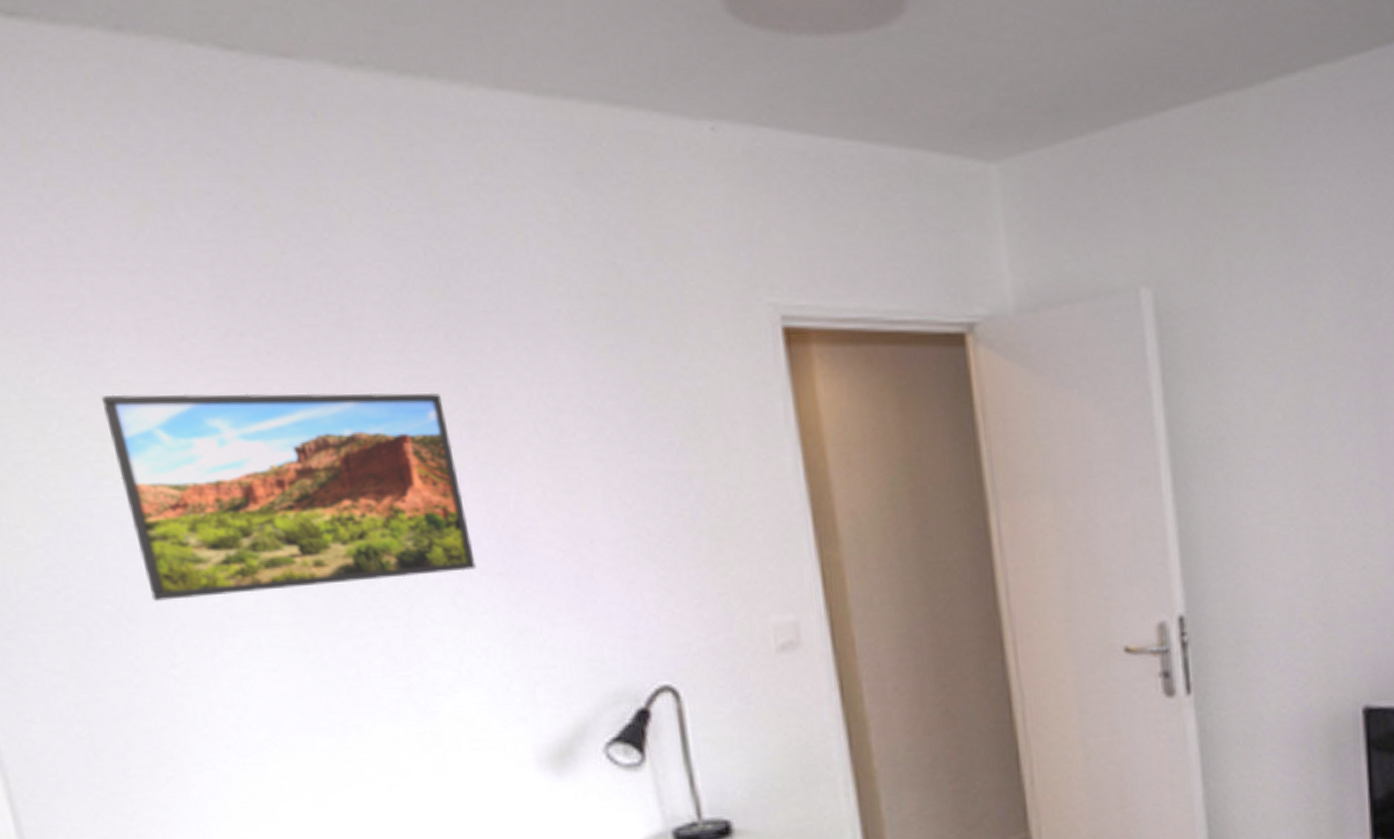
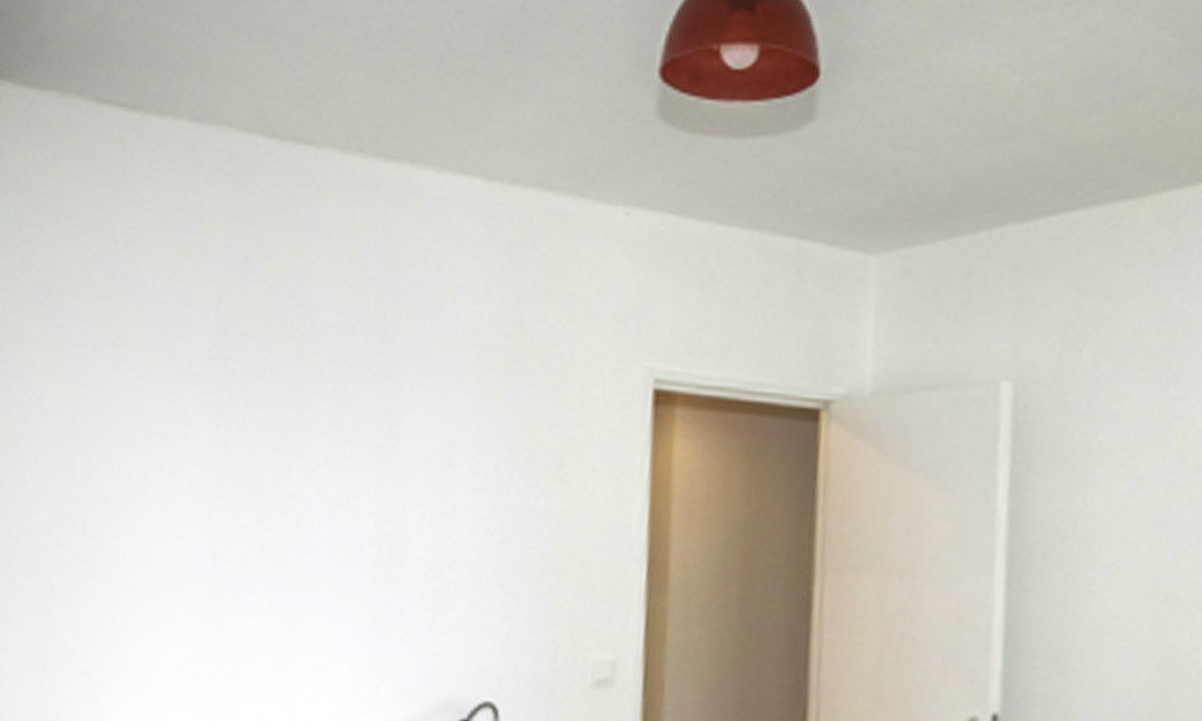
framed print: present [100,392,476,602] -> none [113,396,362,573]

